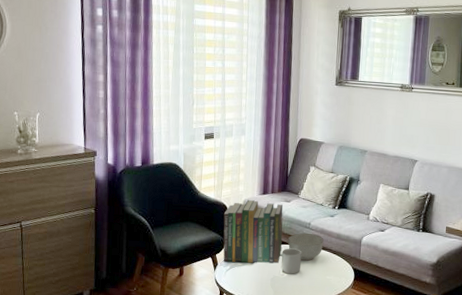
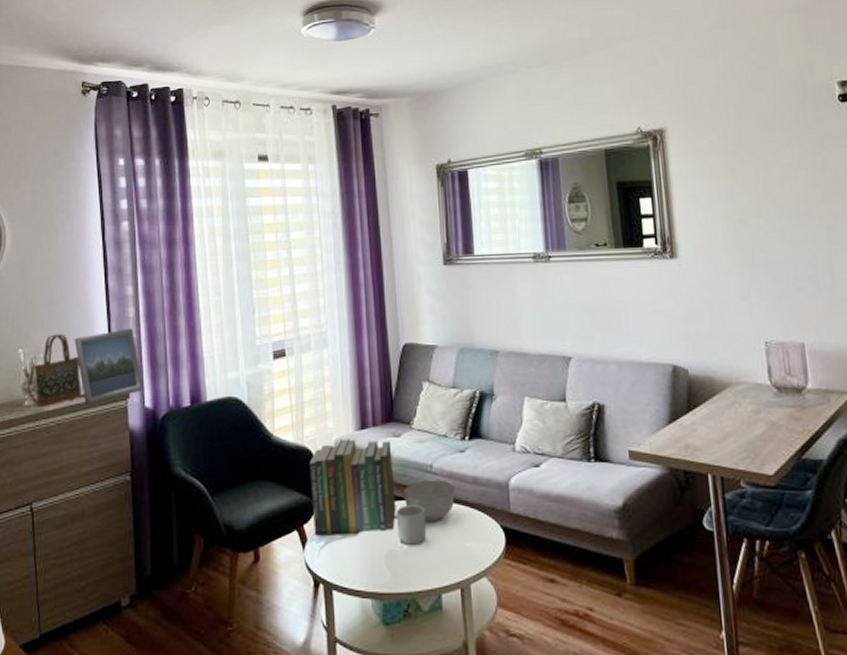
handbag: none [20,104,64,156] -> present [27,334,85,408]
picture frame: none [57,105,108,158] -> present [74,328,145,406]

